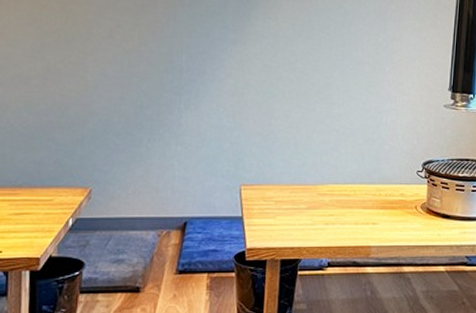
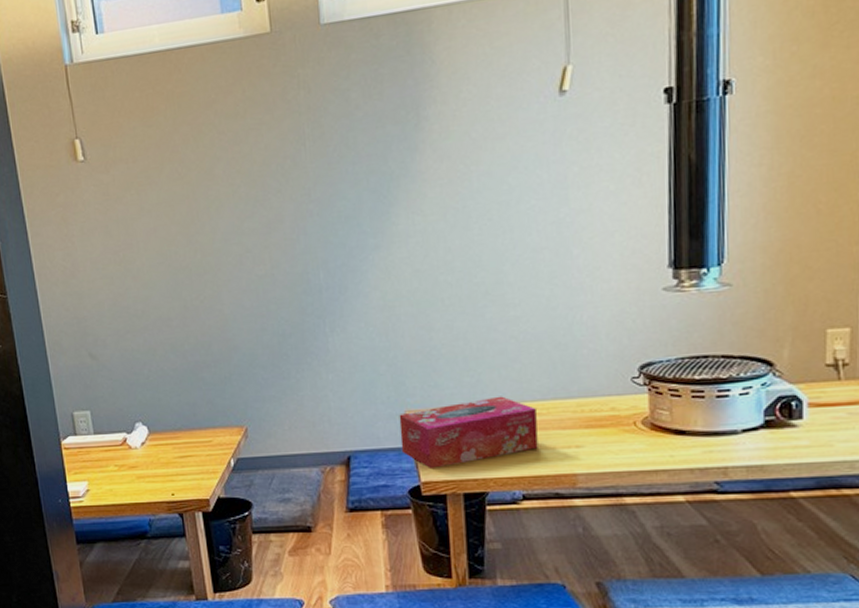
tissue box: none [233,178,346,236] -> present [399,396,538,468]

